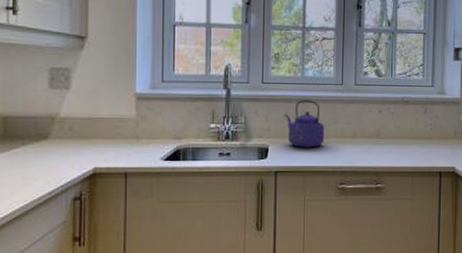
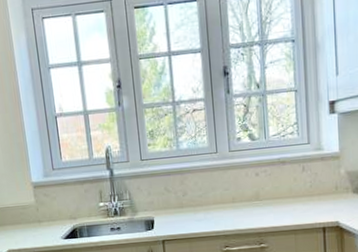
kettle: present [284,100,325,148] -> none [164,171,206,217]

